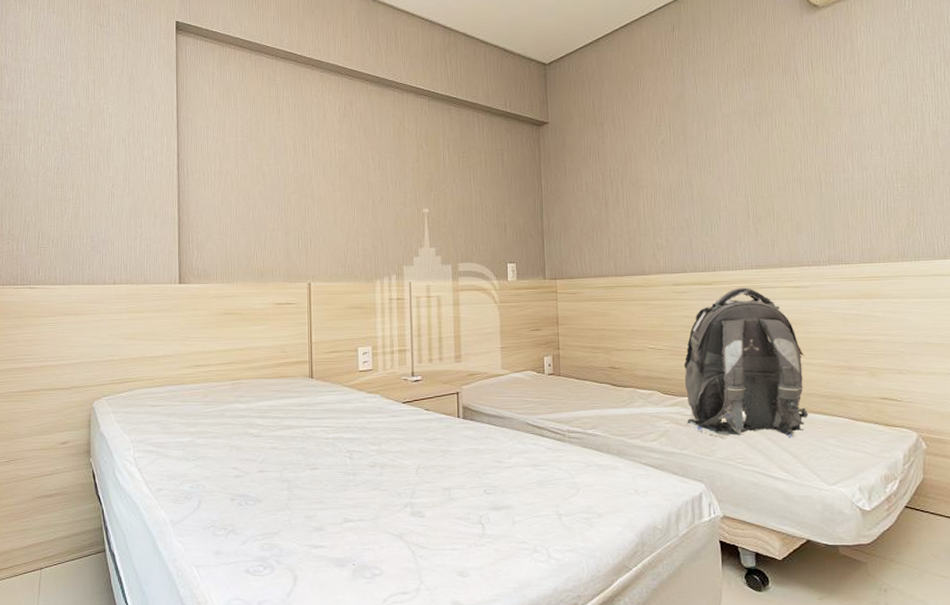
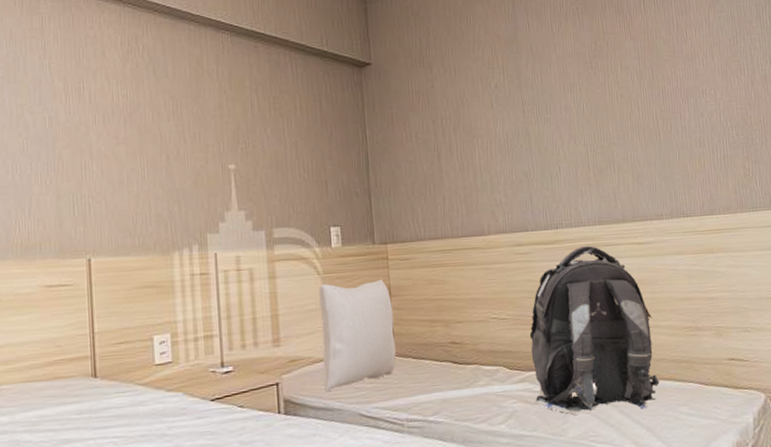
pillow: none [495,309,562,403] -> present [319,279,397,392]

